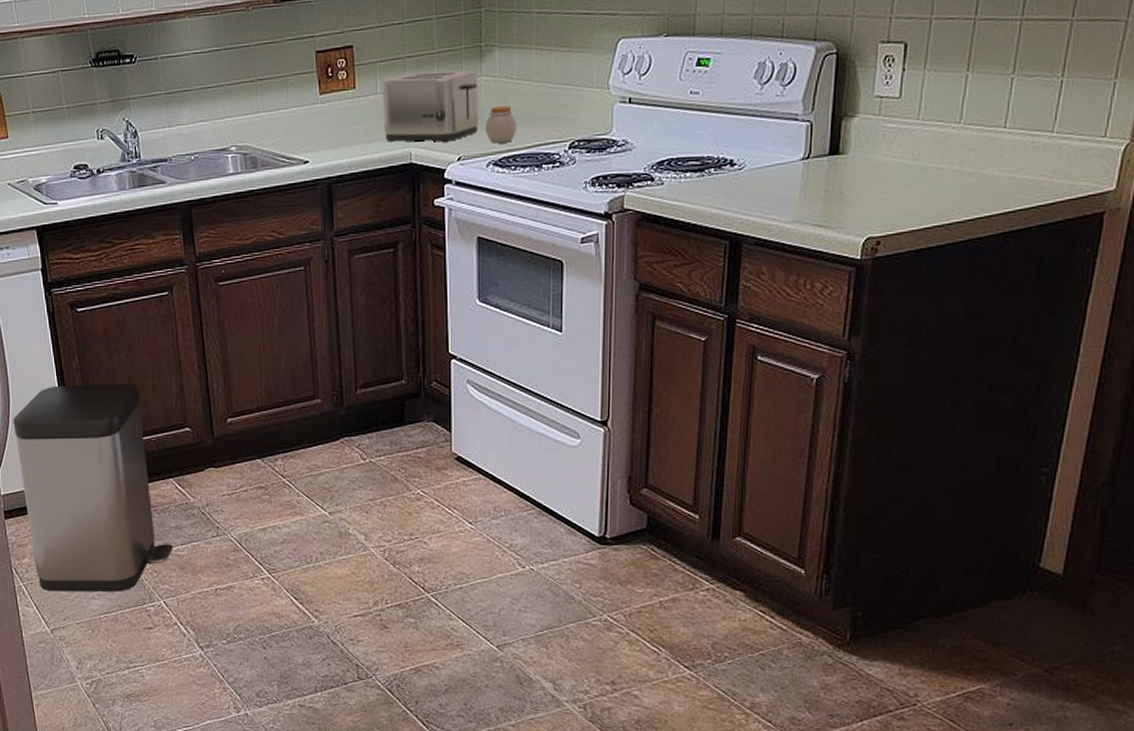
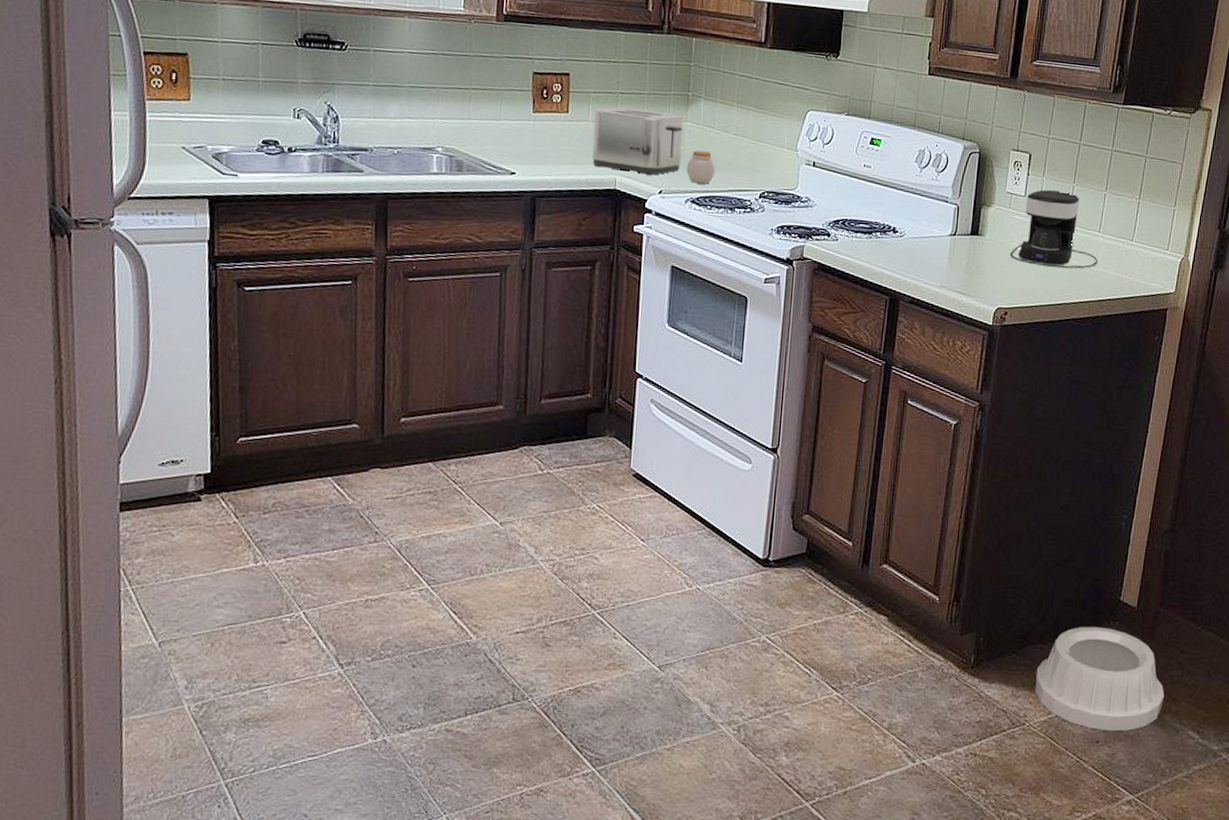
pedal bin: present [13,384,173,592] -> none [147,366,322,600]
coffee maker: none [881,82,1003,181] -> present [1010,189,1098,269]
pet bowl: none [928,597,1102,714] -> present [1035,626,1165,732]

